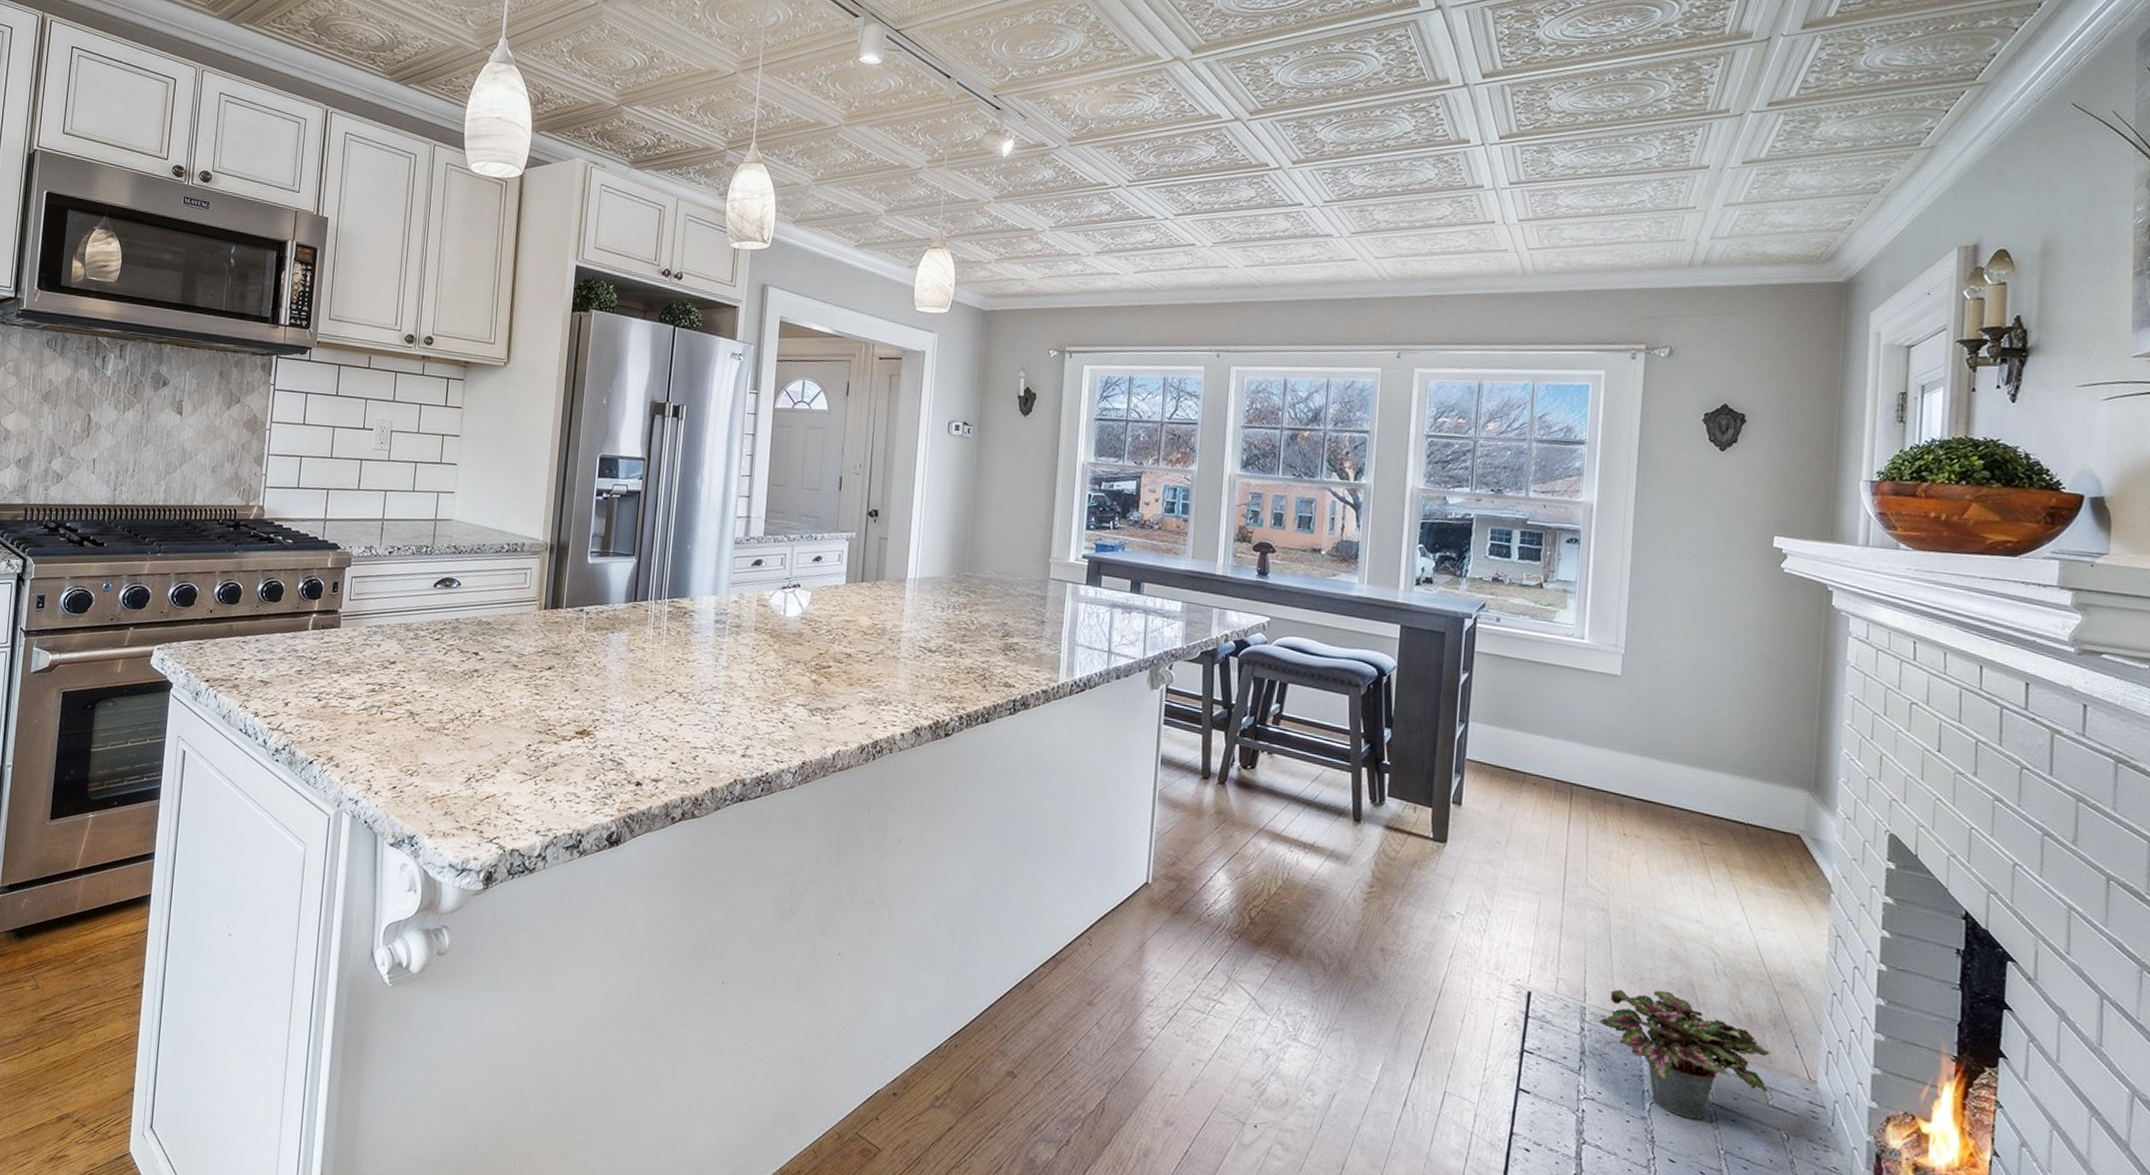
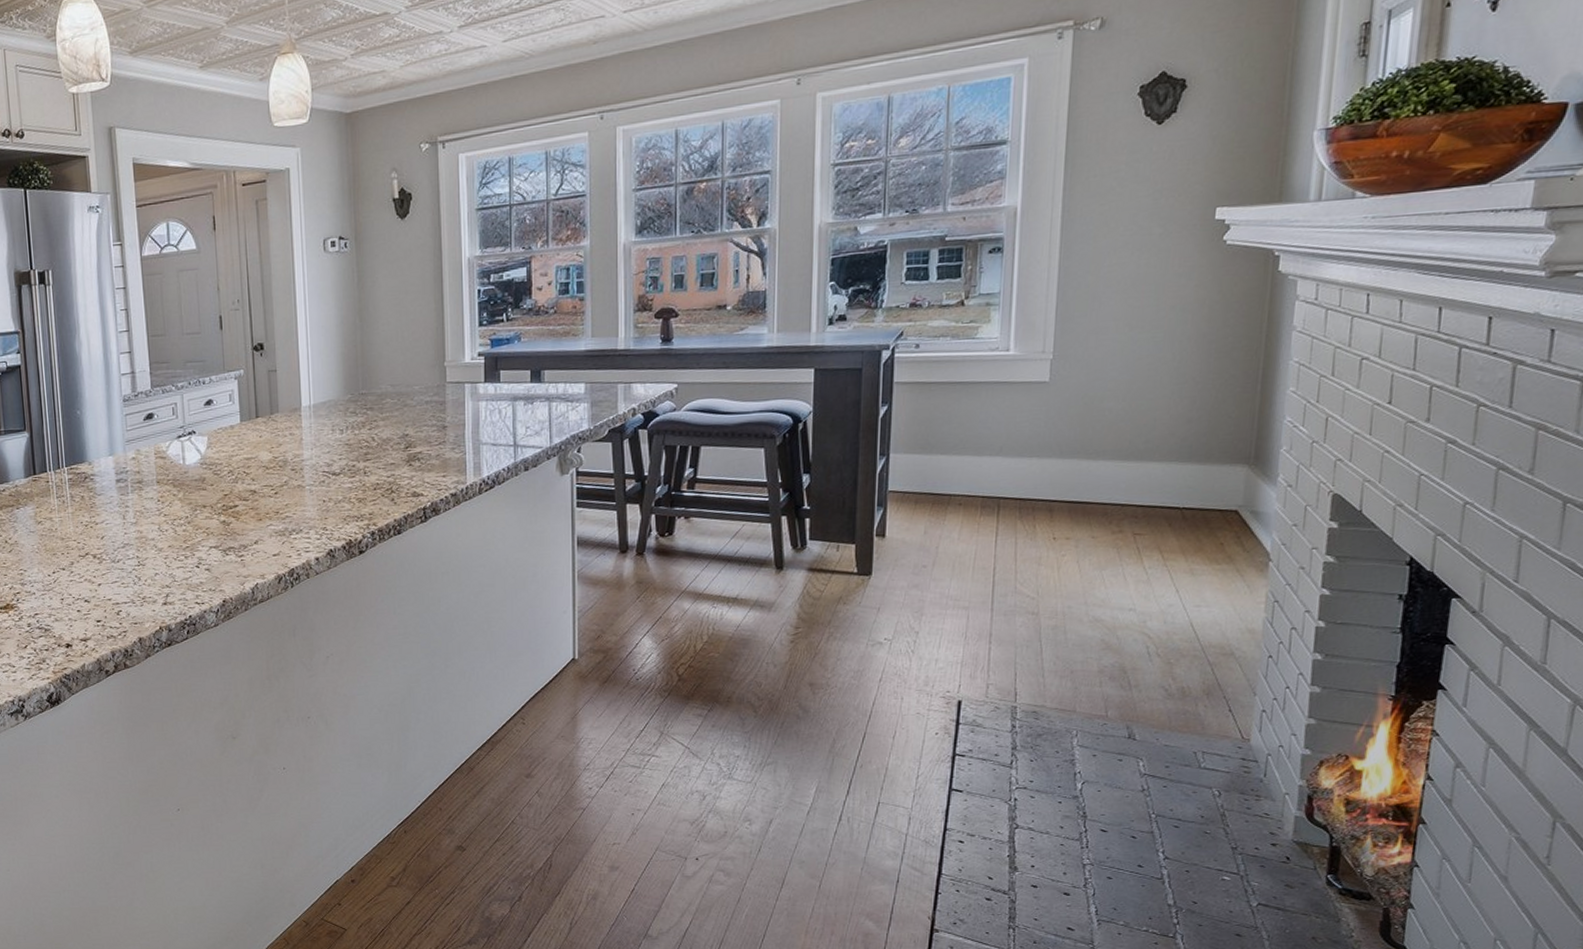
potted plant: present [1599,989,1771,1120] -> none [1030,679,1203,791]

